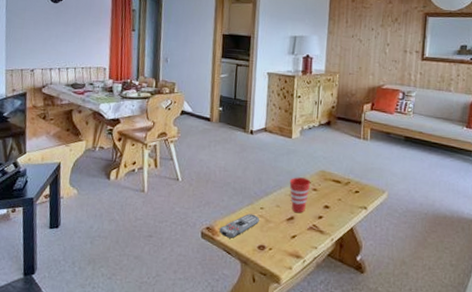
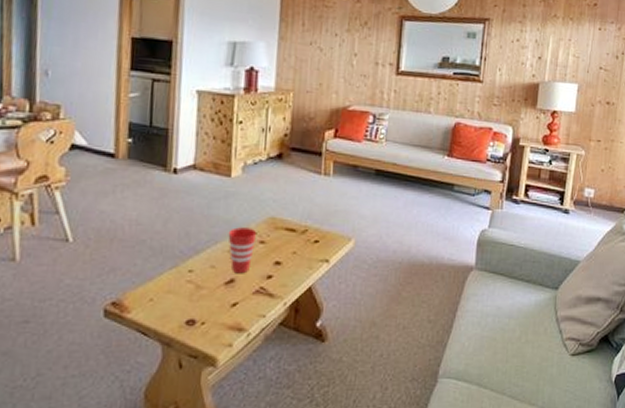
remote control: present [219,214,259,239] -> none [130,279,187,314]

